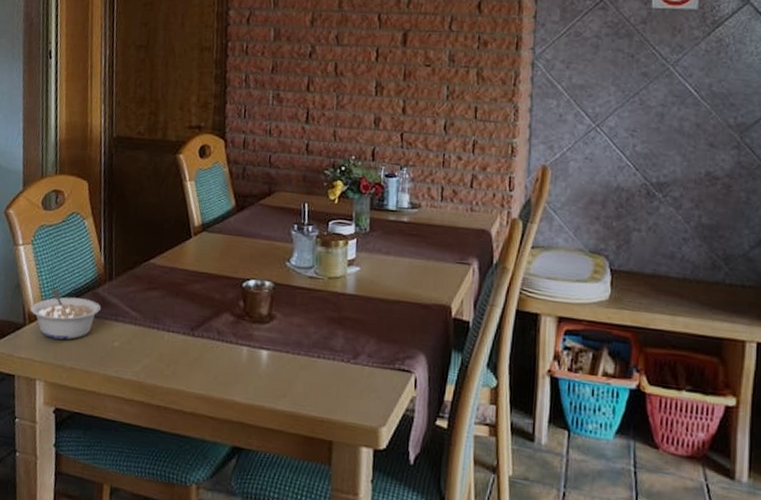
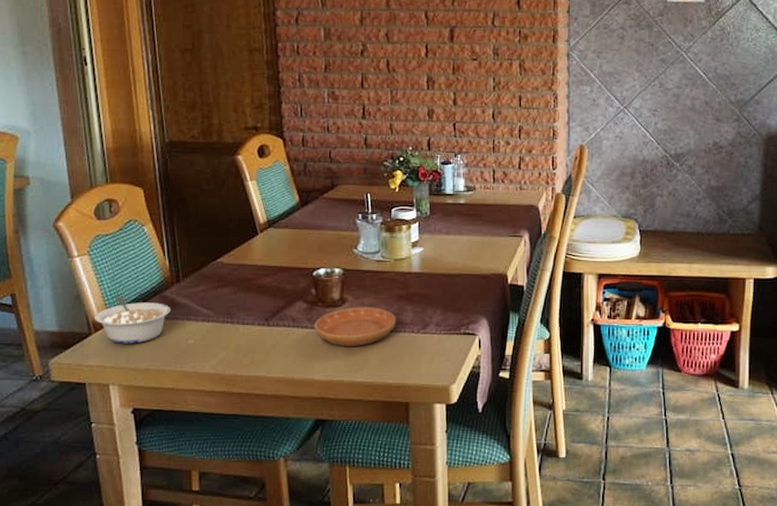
saucer: none [239,325,326,370] -> present [314,307,396,346]

